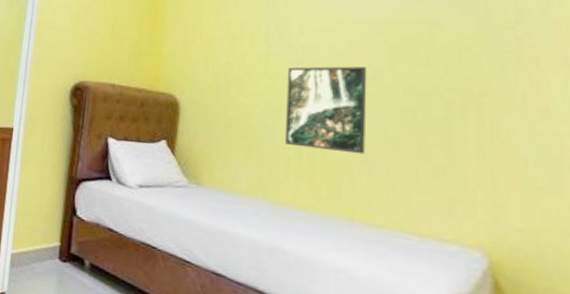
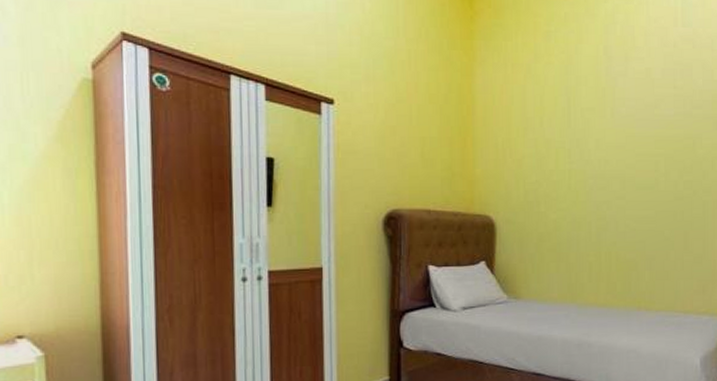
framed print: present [286,66,367,155] -> none [587,177,649,254]

